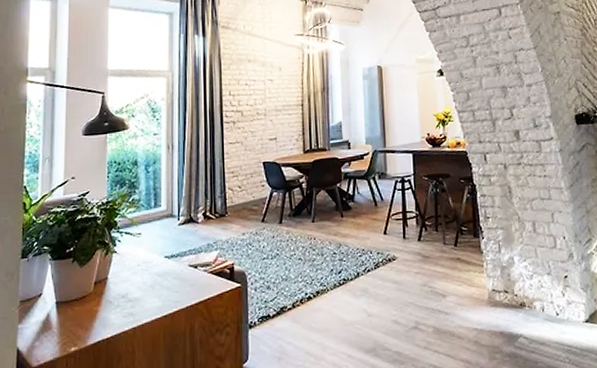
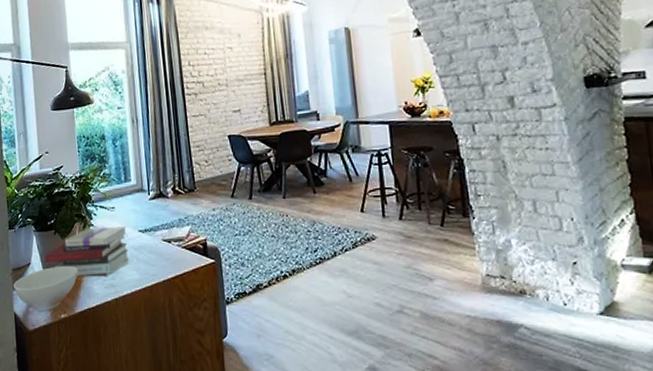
bowl: none [19,294,96,346] -> present [13,265,79,312]
books: none [58,252,152,306] -> present [44,226,130,277]

